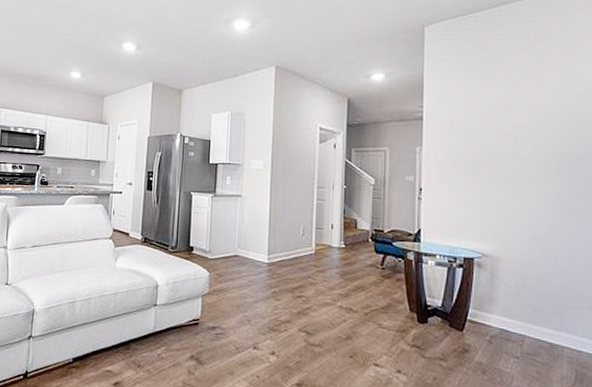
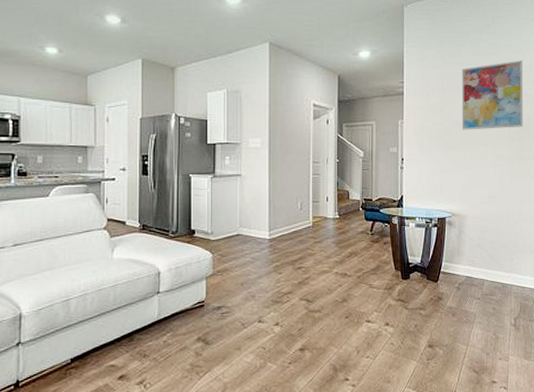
wall art: none [495,83,577,161] -> present [461,60,523,130]

